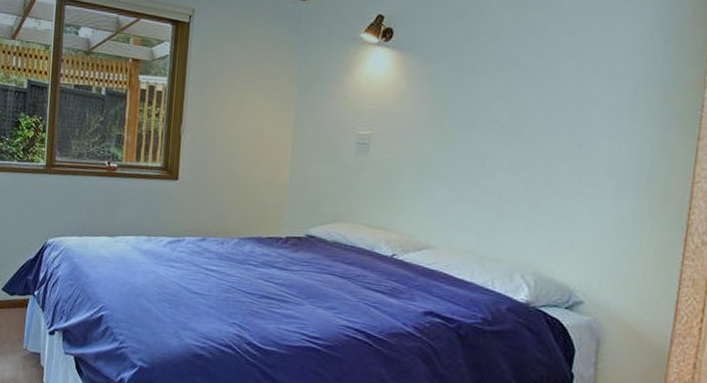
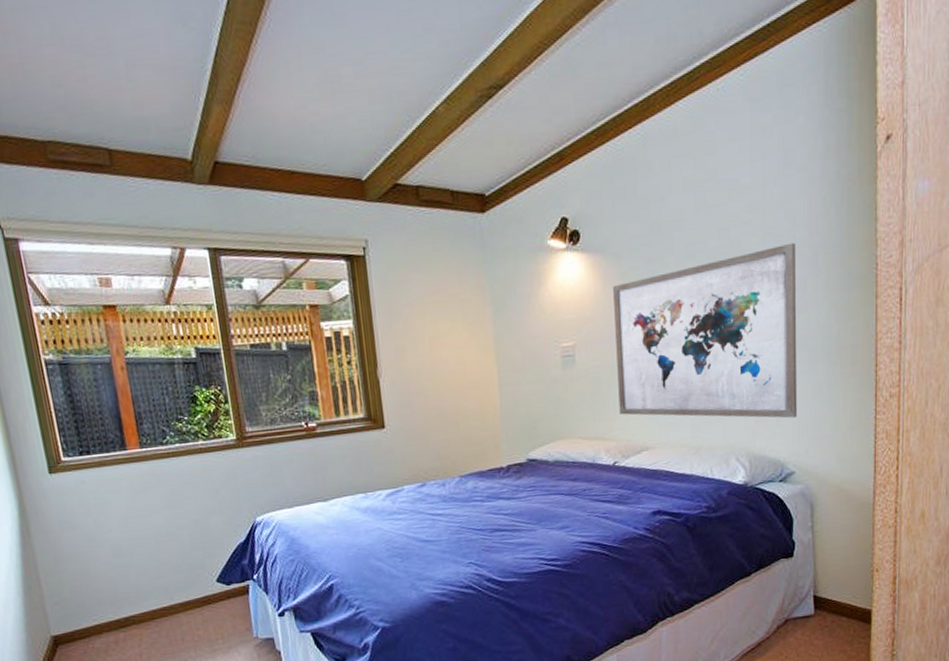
wall art: none [406,71,615,246] -> present [613,242,798,419]

